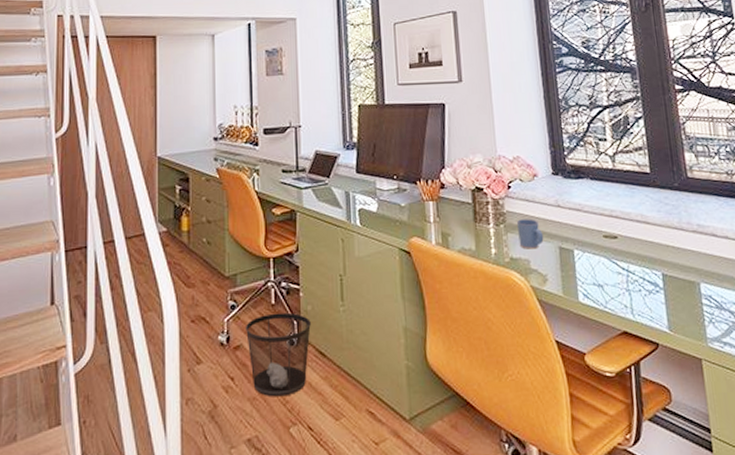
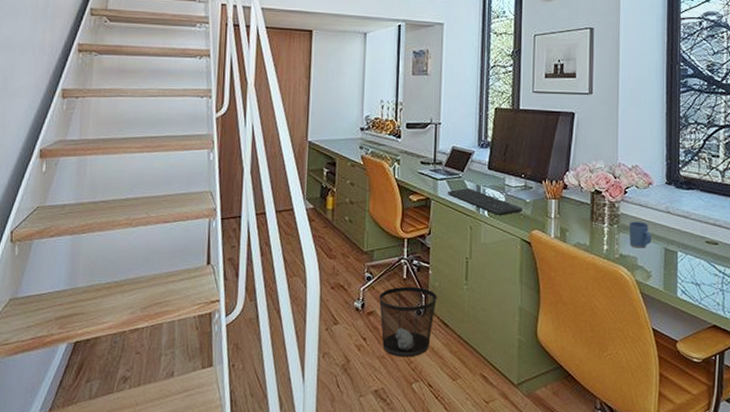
computer keyboard: none [314,196,398,223] -> present [448,188,522,215]

